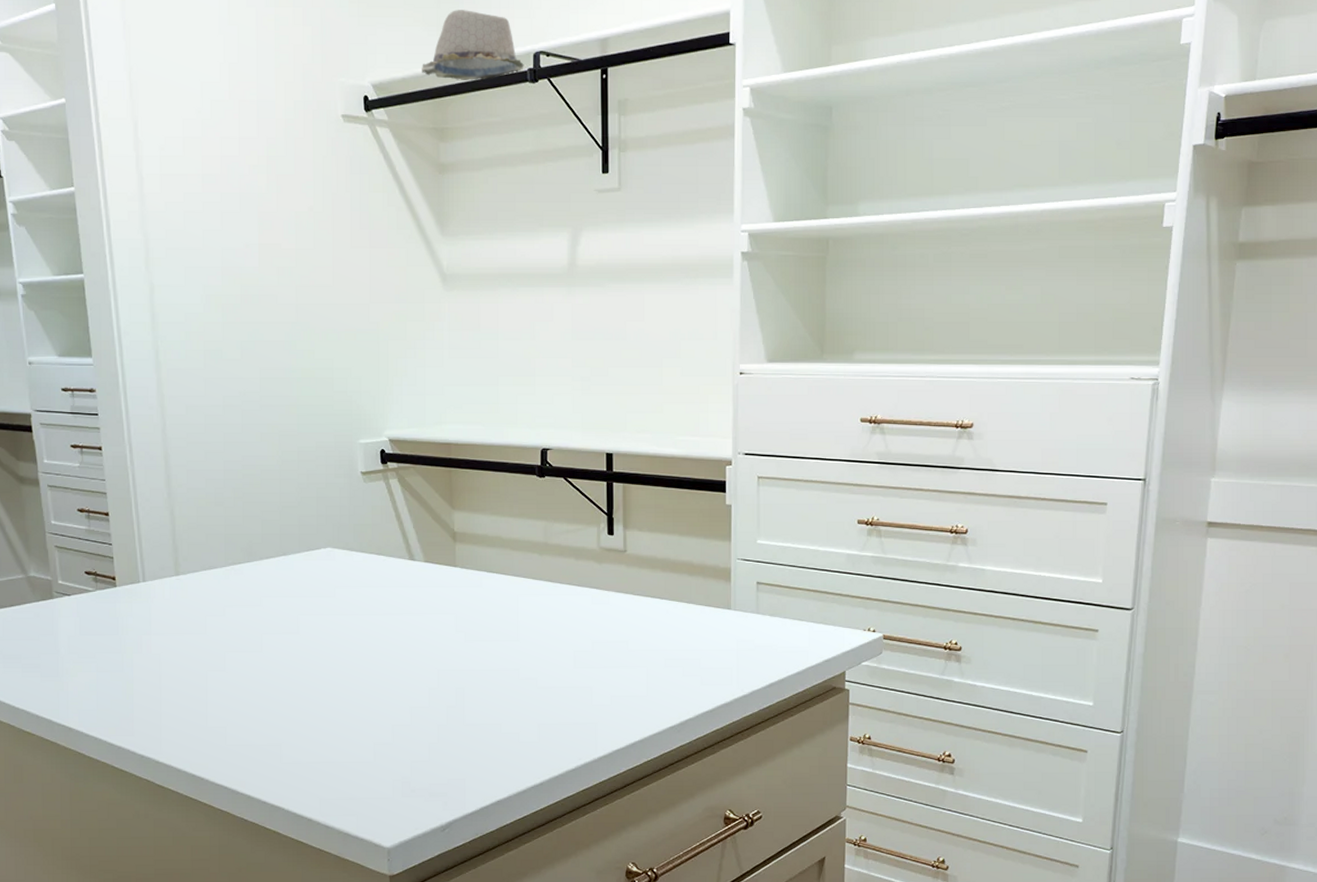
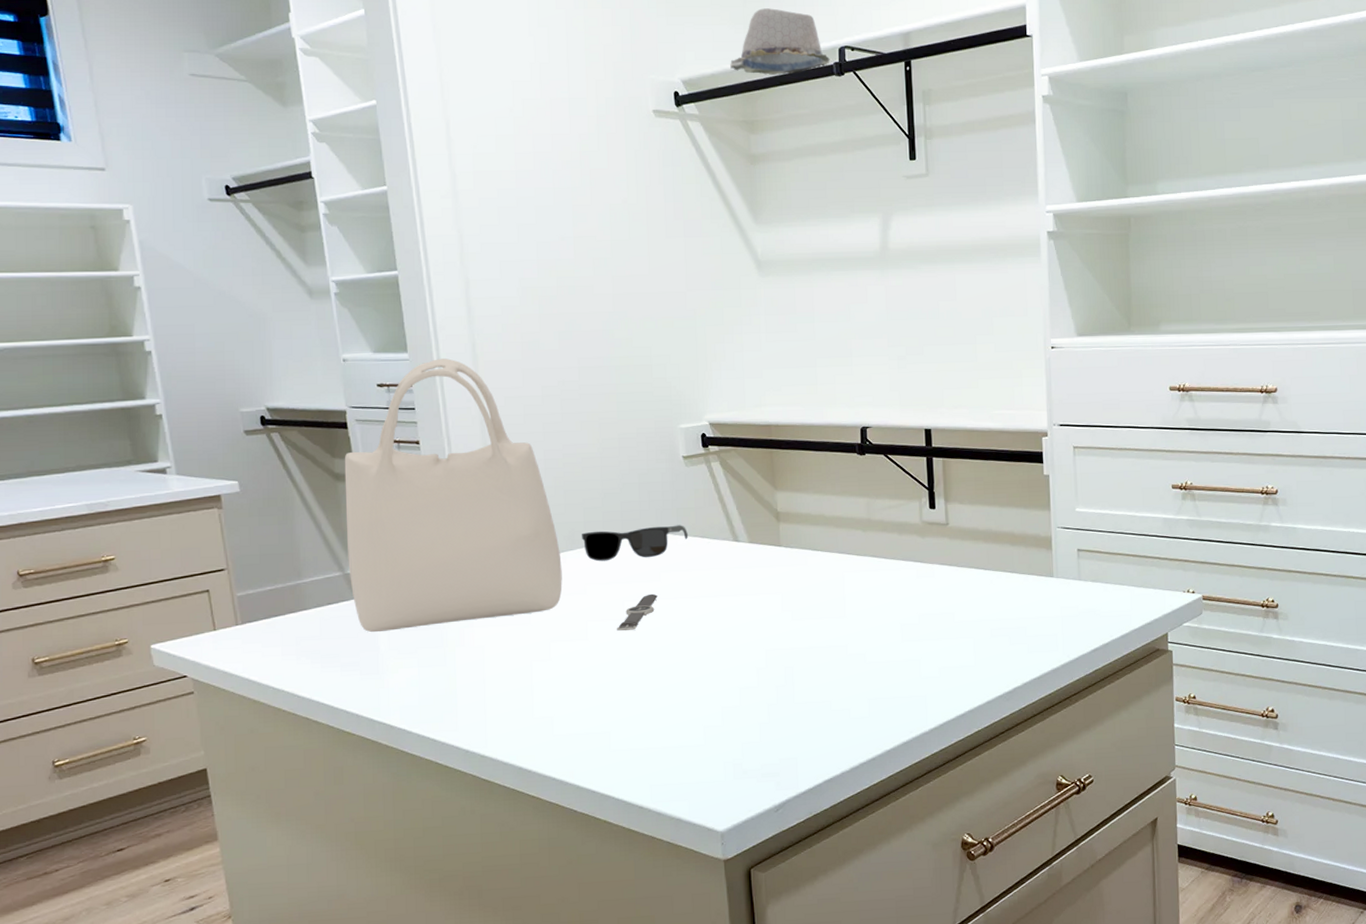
handbag: none [28,365,239,636] -> present [344,358,563,633]
sunglasses: none [259,541,364,575] -> present [582,525,688,562]
wristwatch: none [291,609,332,646] -> present [617,593,658,632]

